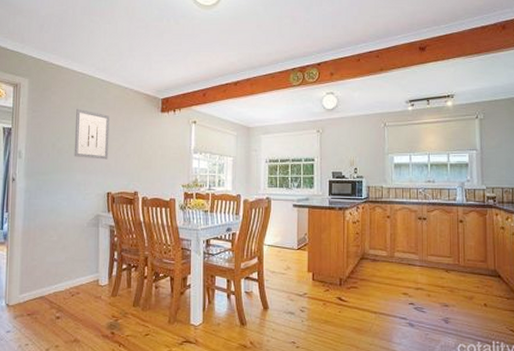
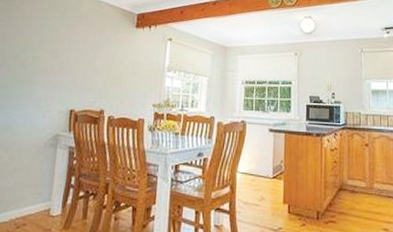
wall art: present [74,108,110,160] -> none [37,19,81,74]

